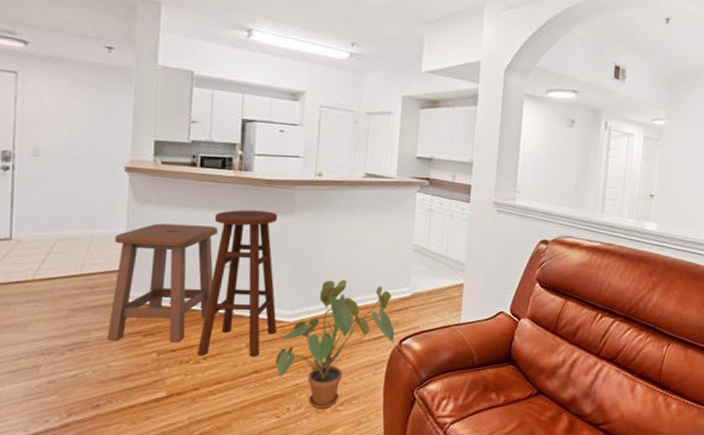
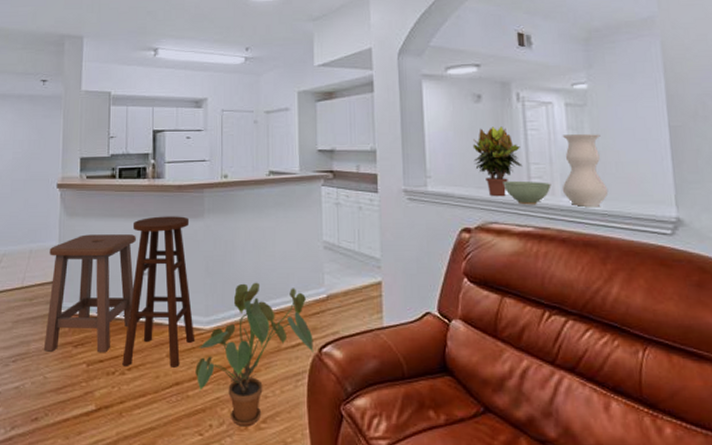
potted plant: none [559,151,601,215] -> present [472,126,523,197]
bowl: none [581,200,621,224] -> present [503,180,551,205]
vase: none [628,164,667,230] -> present [562,134,609,208]

